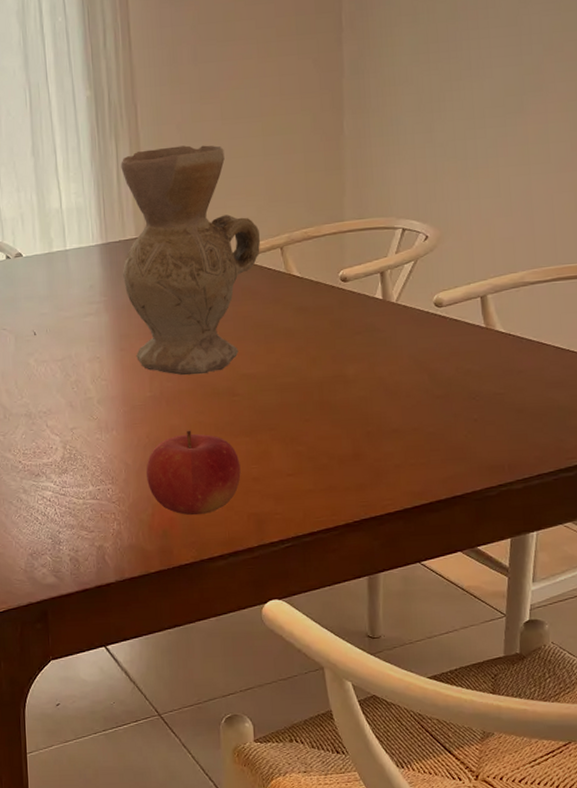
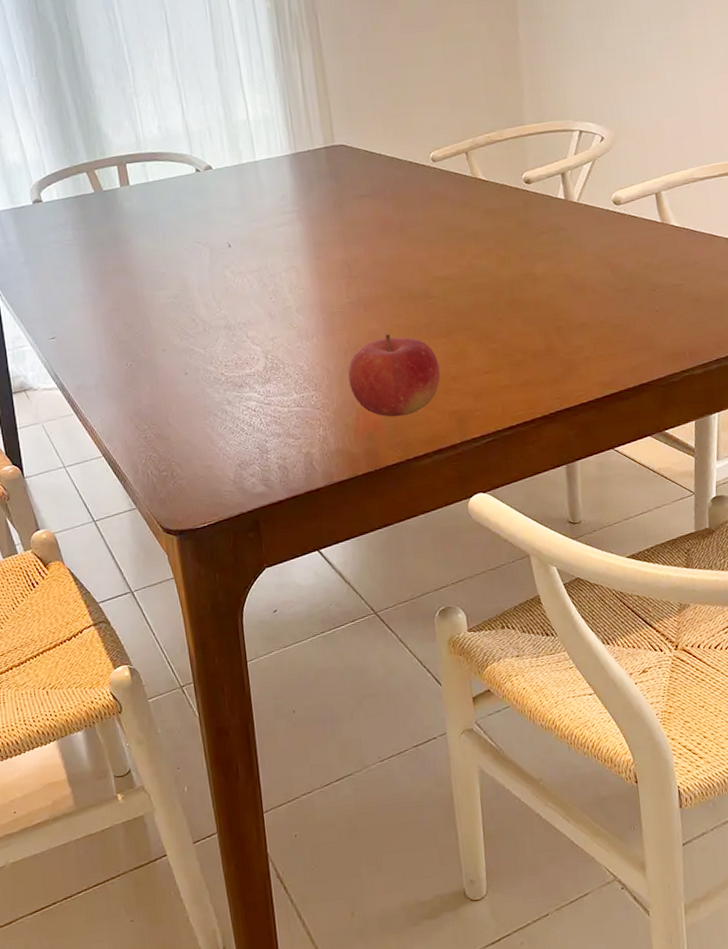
vase: present [121,145,261,376] -> none [305,54,447,281]

